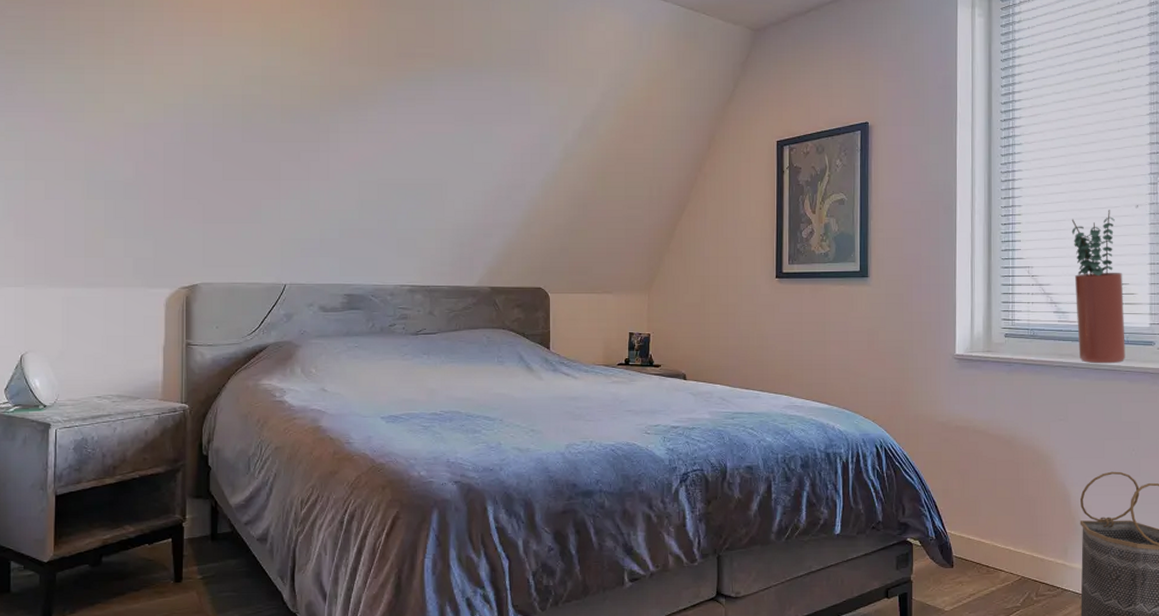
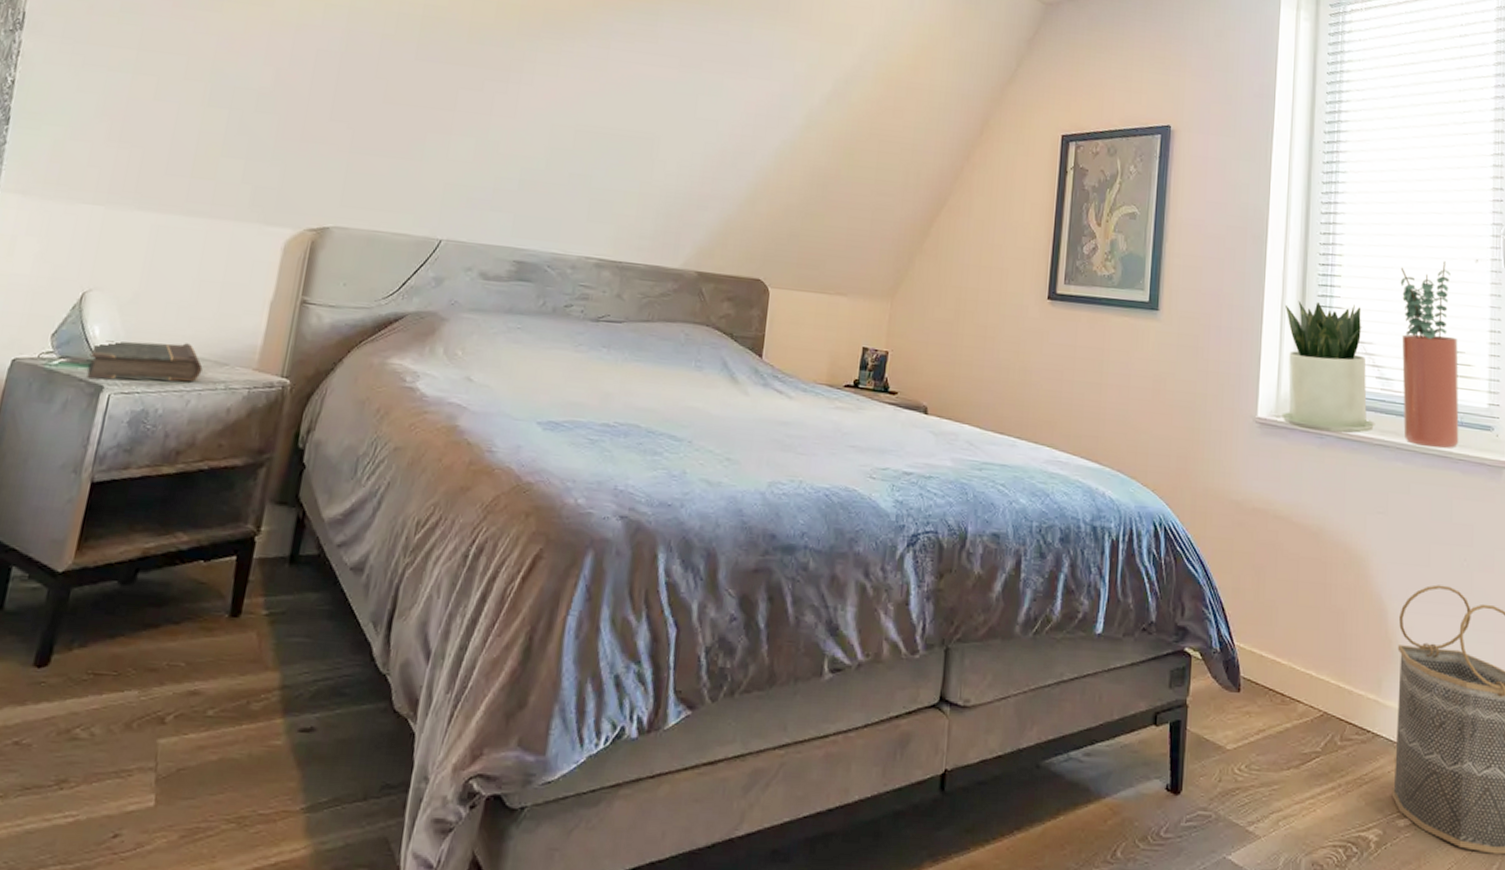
book: none [36,385,121,419] -> present [86,340,203,382]
planter: none [975,255,1055,360] -> present [1280,300,1376,434]

